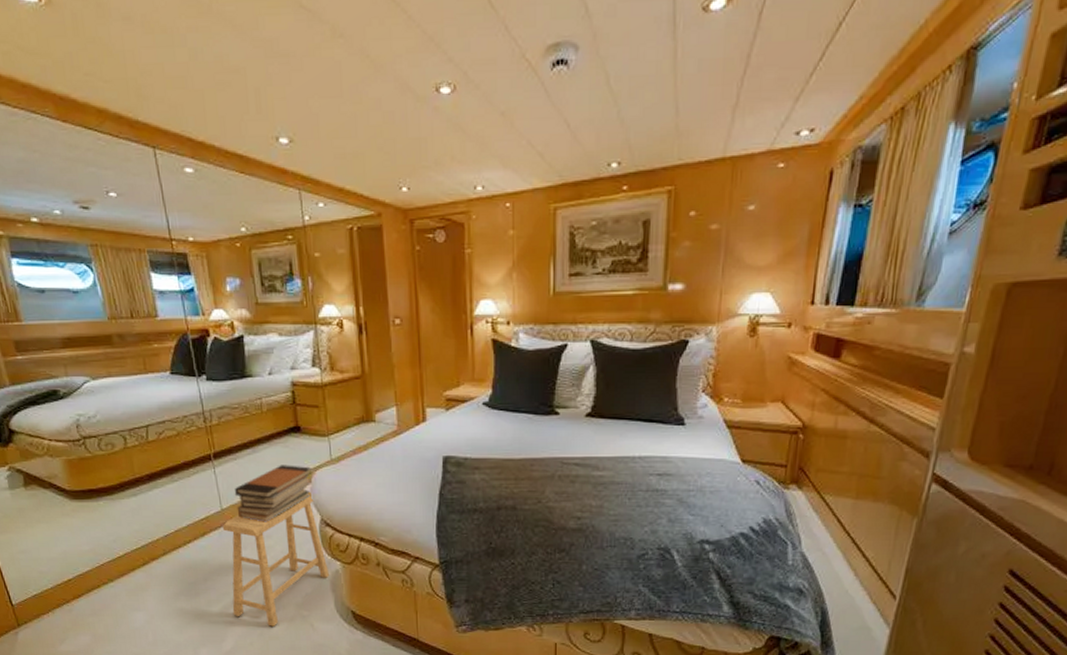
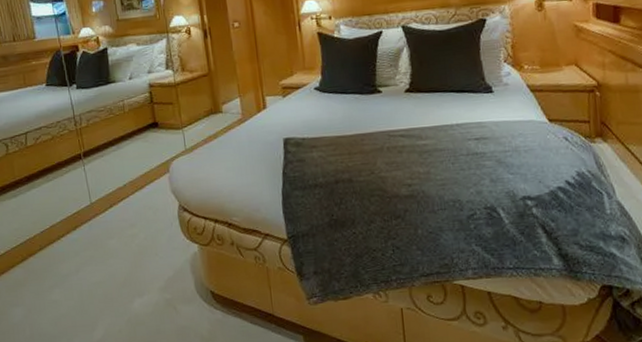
footstool: present [222,492,330,627] -> none [91,181,190,312]
book stack: present [234,465,312,522] -> none [102,157,170,212]

